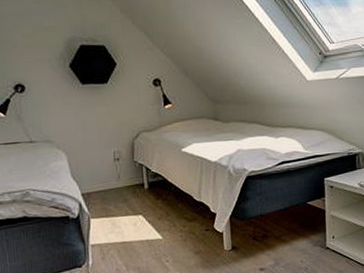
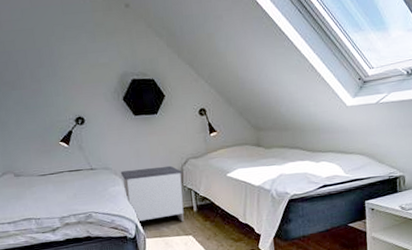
nightstand: none [63,139,135,201] -> present [120,165,185,222]

